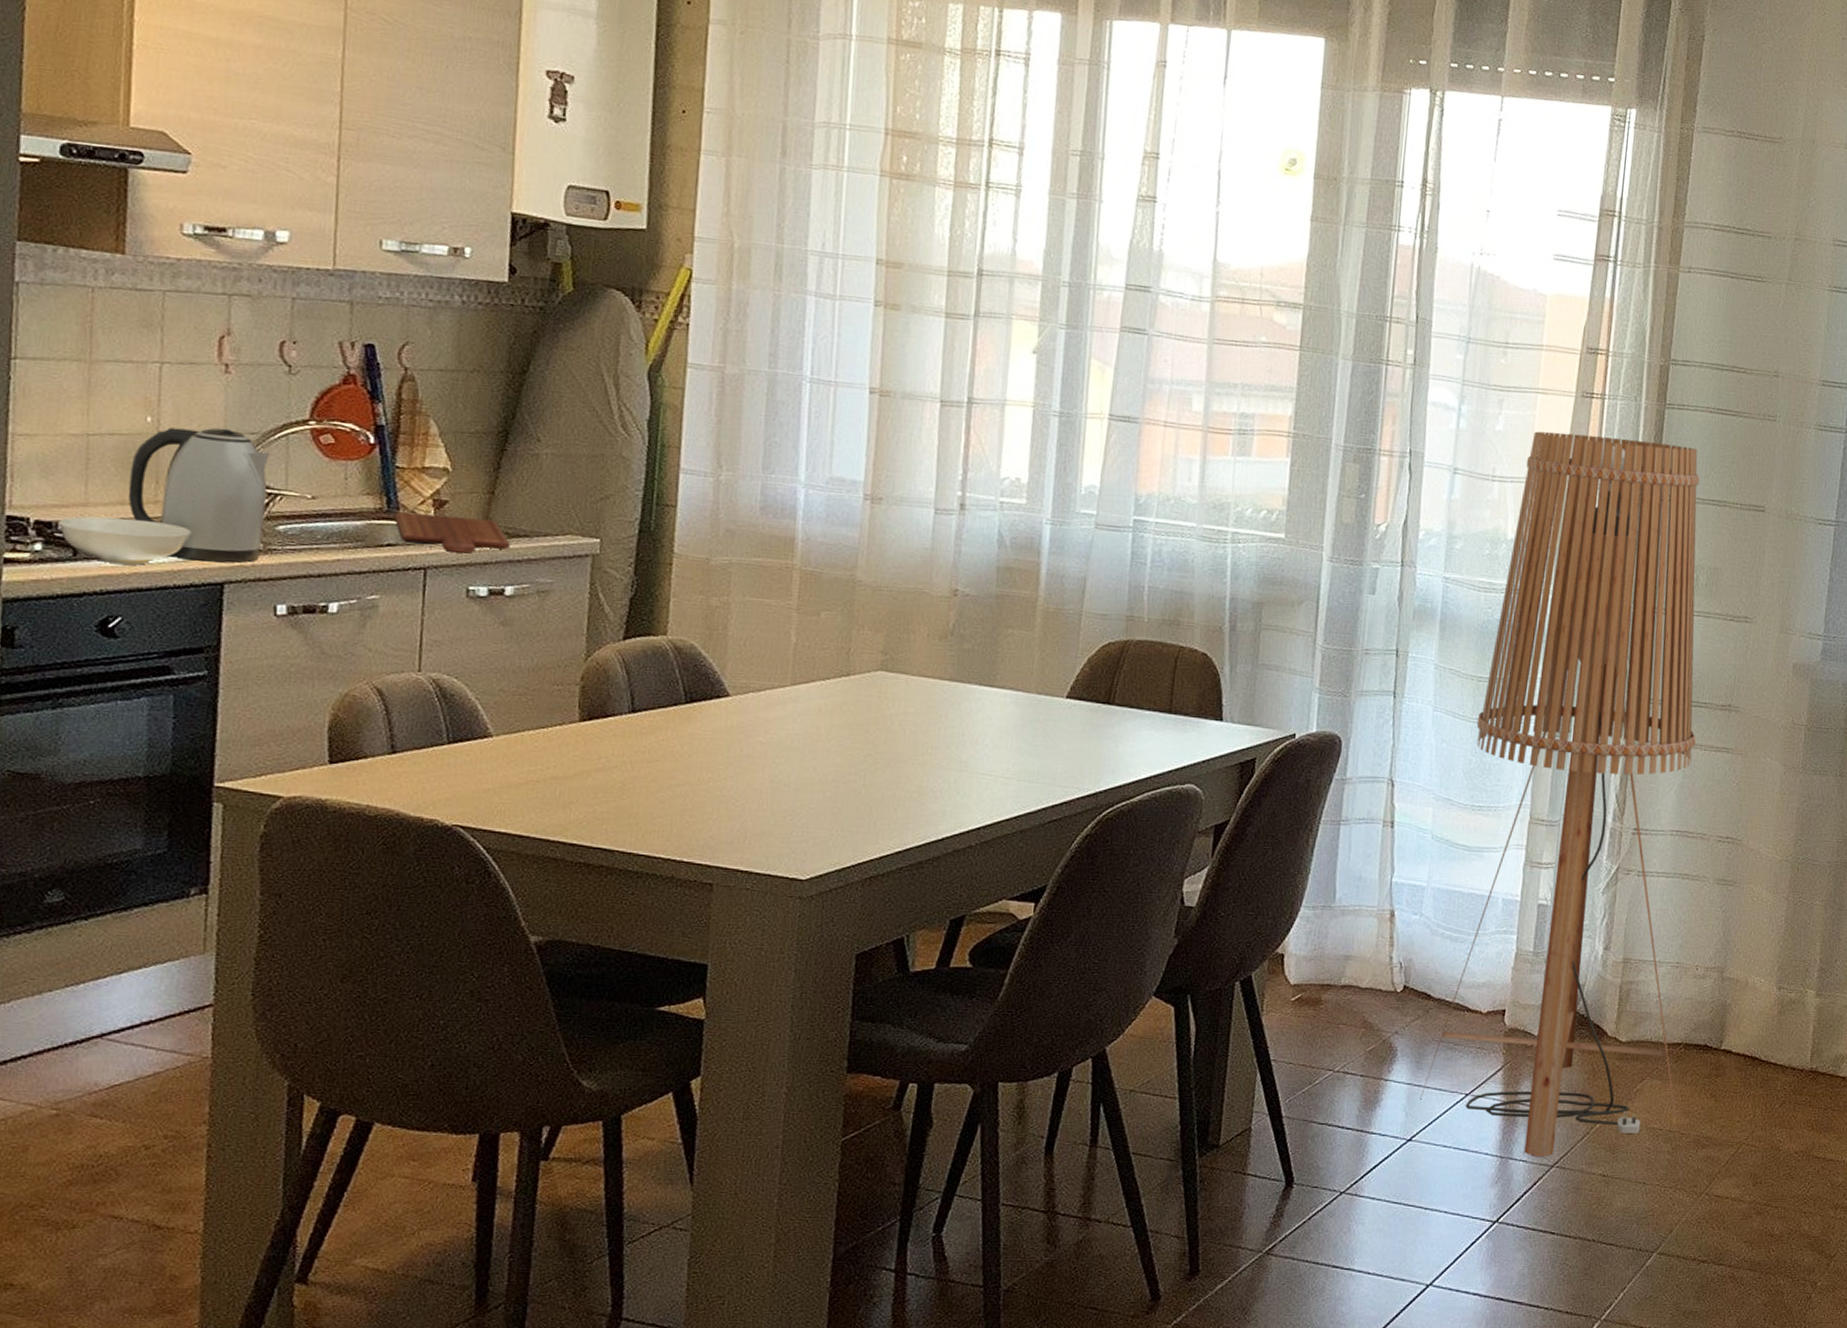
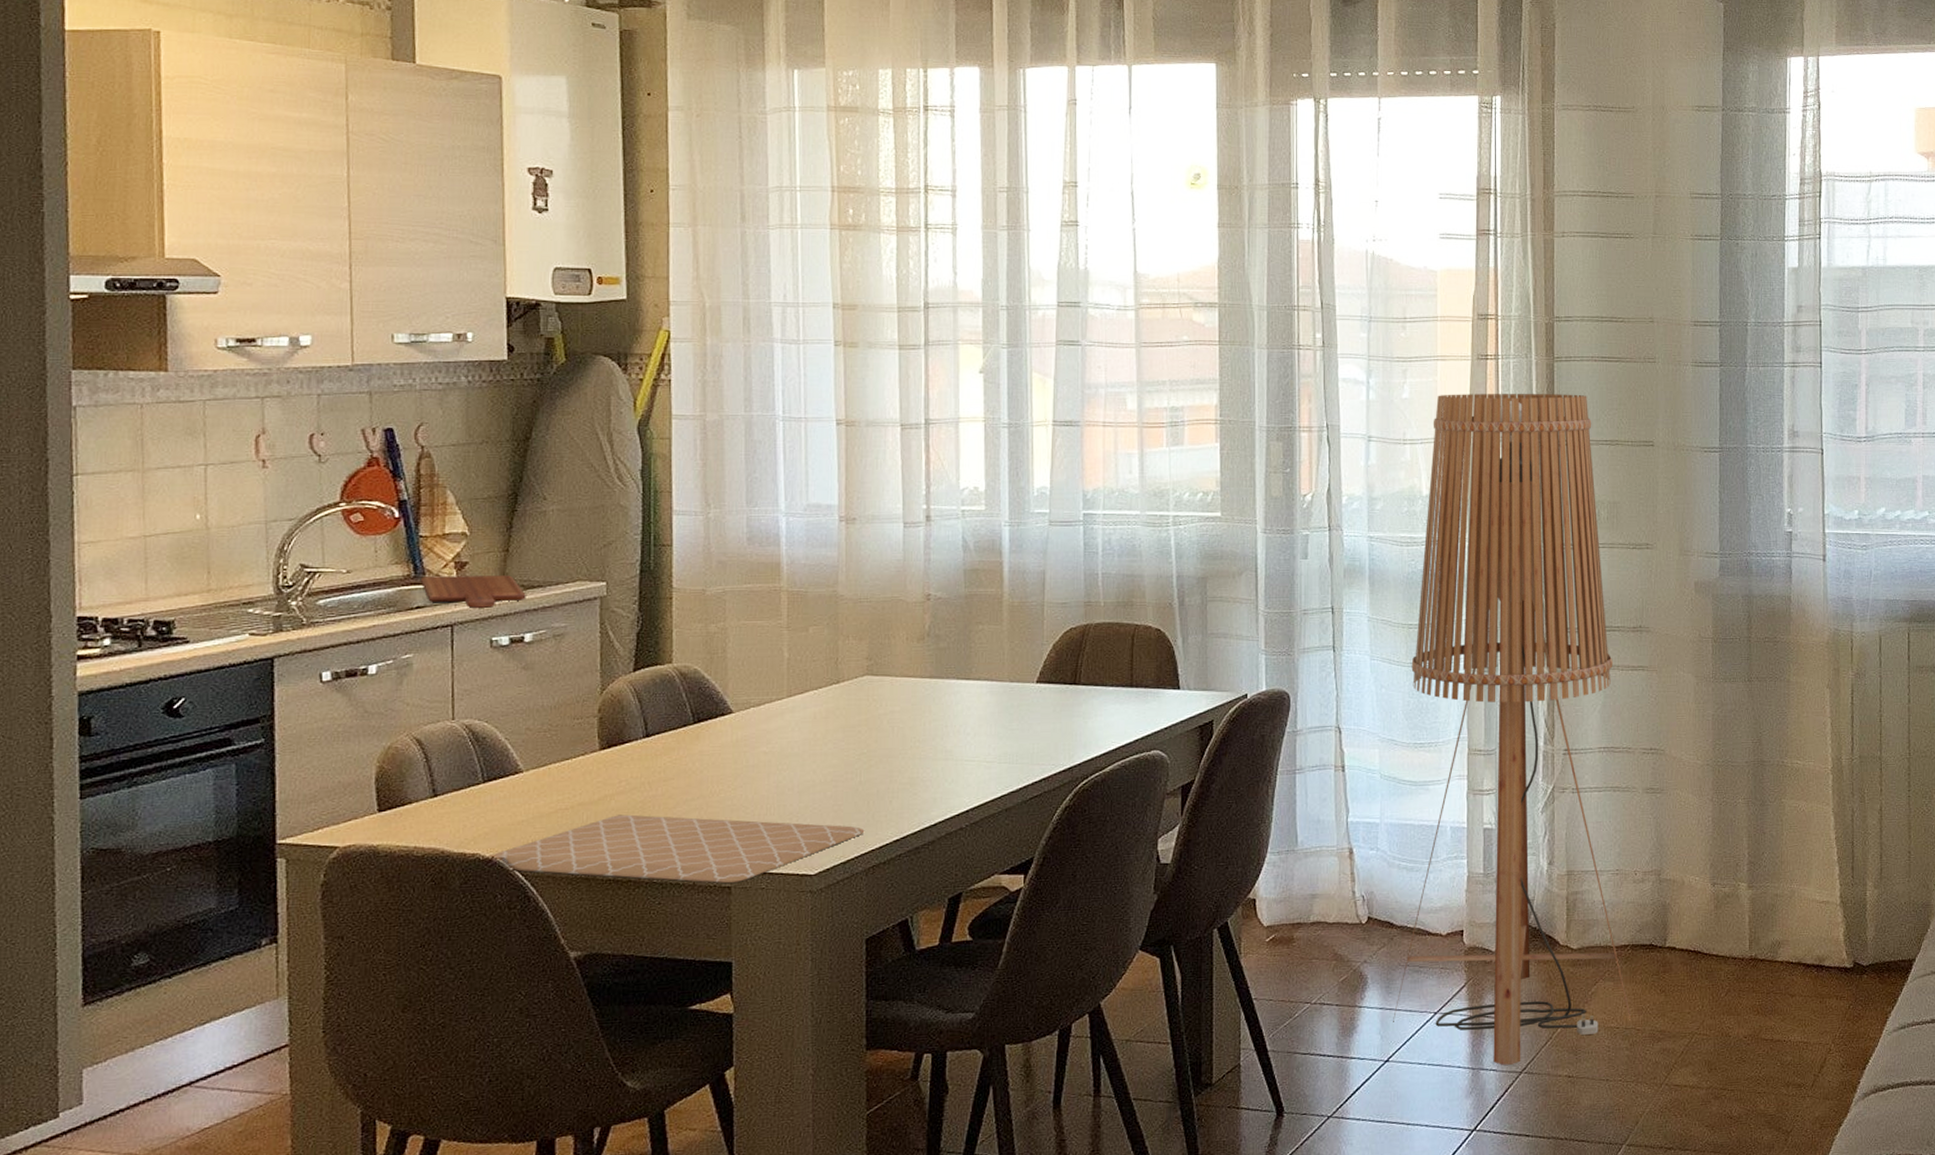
bowl: present [58,516,191,565] -> none [124,607,242,650]
kettle: present [127,427,270,563] -> none [183,517,307,640]
placemat: none [446,793,865,881] -> present [486,814,865,884]

